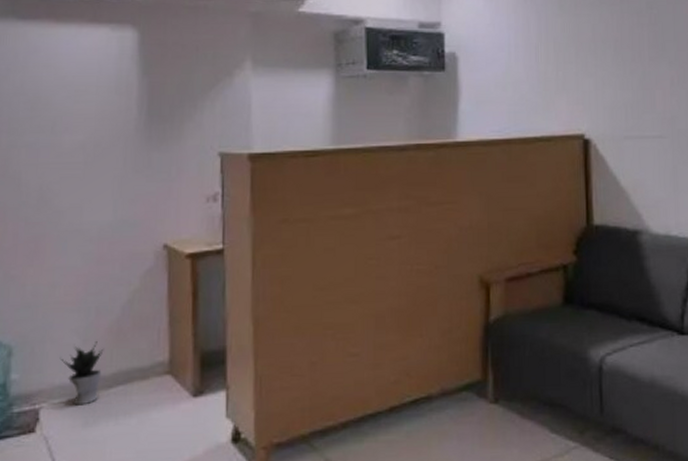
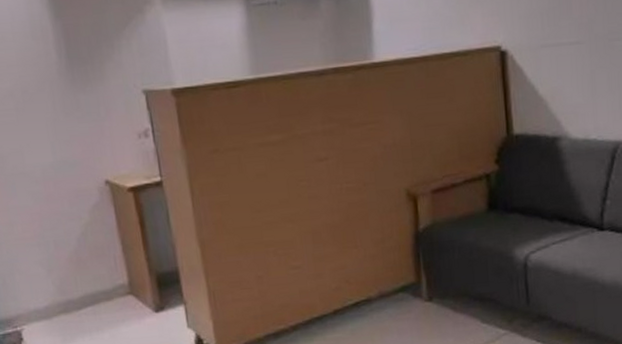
potted plant: present [59,341,104,406] -> none [30,271,71,326]

